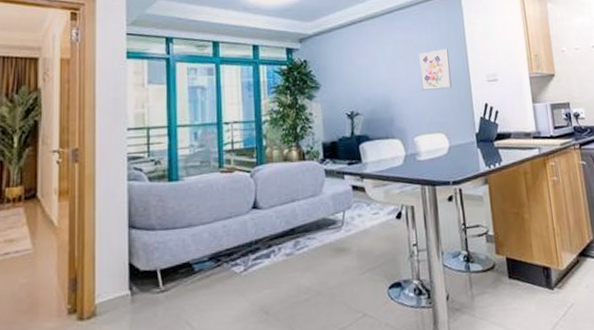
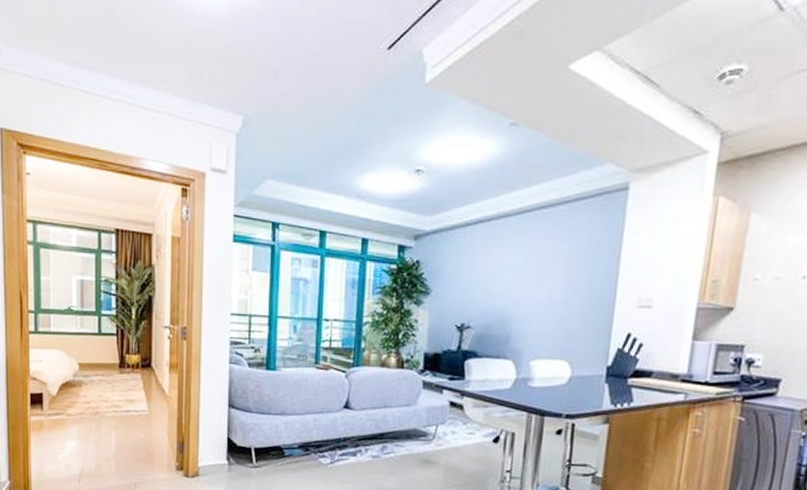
wall art: present [419,49,453,91] -> none [551,262,594,311]

